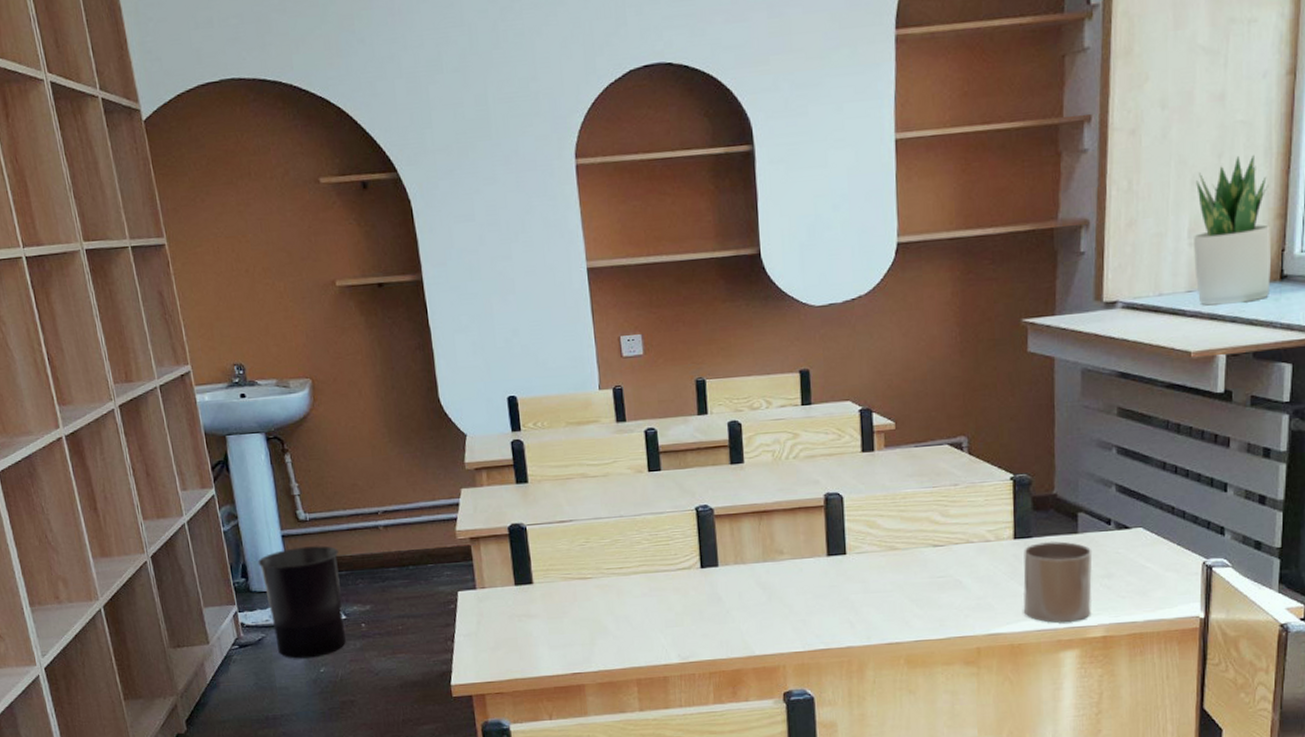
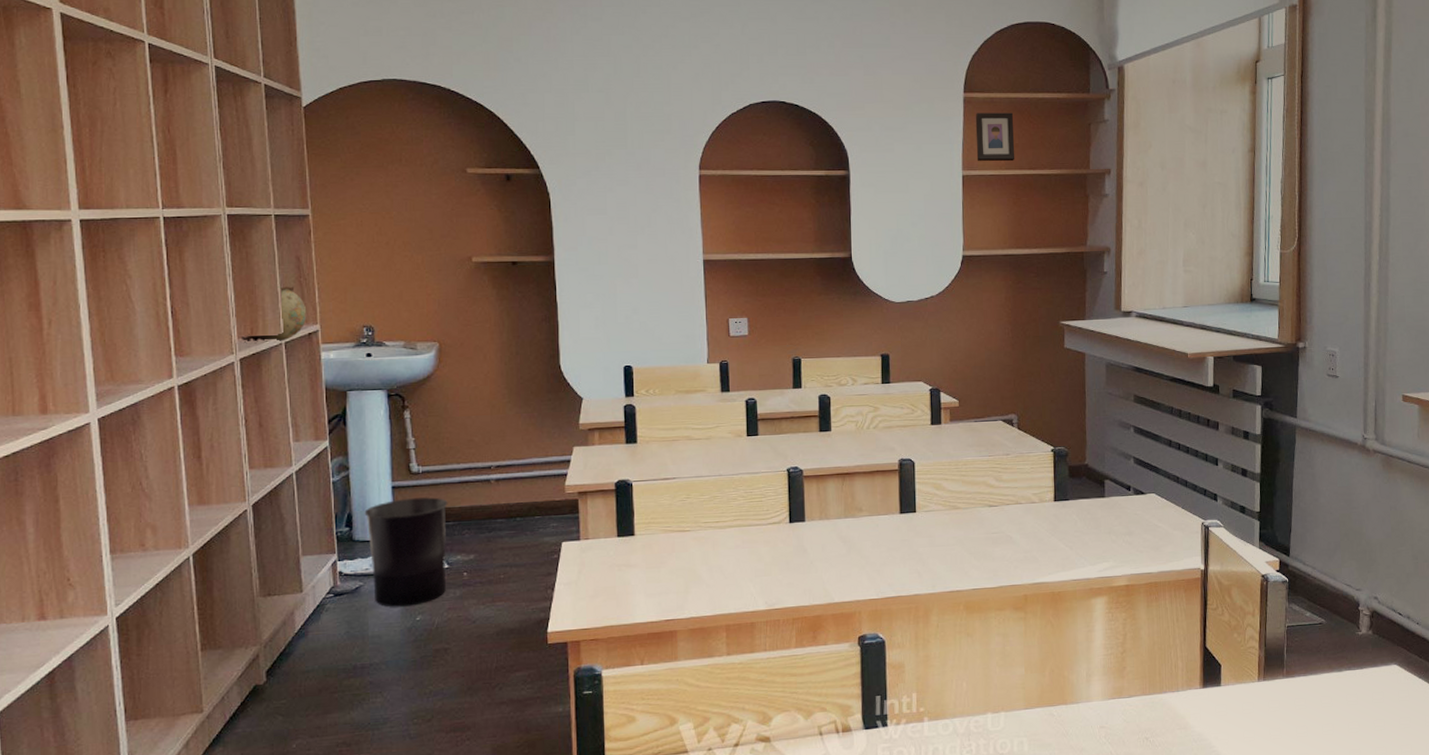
globe: none [116,324,178,389] -> present [240,286,307,344]
picture frame: none [911,50,964,119] -> present [975,112,1015,162]
mug: present [1023,540,1093,623] -> none [1062,503,1117,574]
planter: present [1194,155,1272,306] -> none [1187,207,1244,318]

